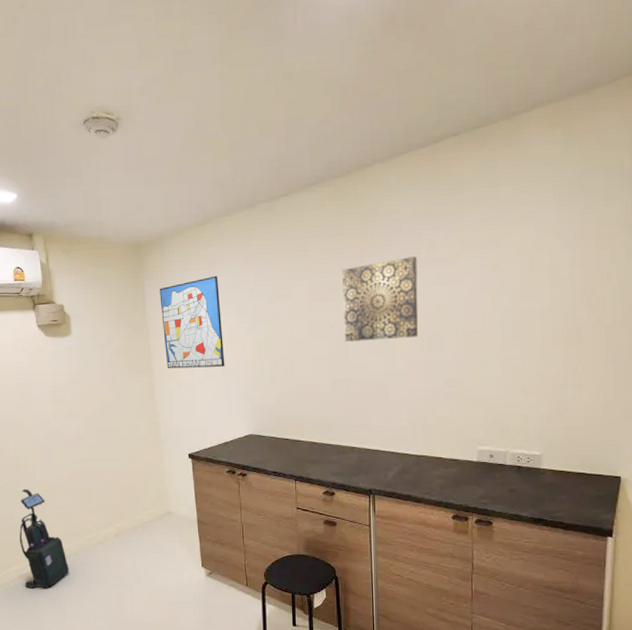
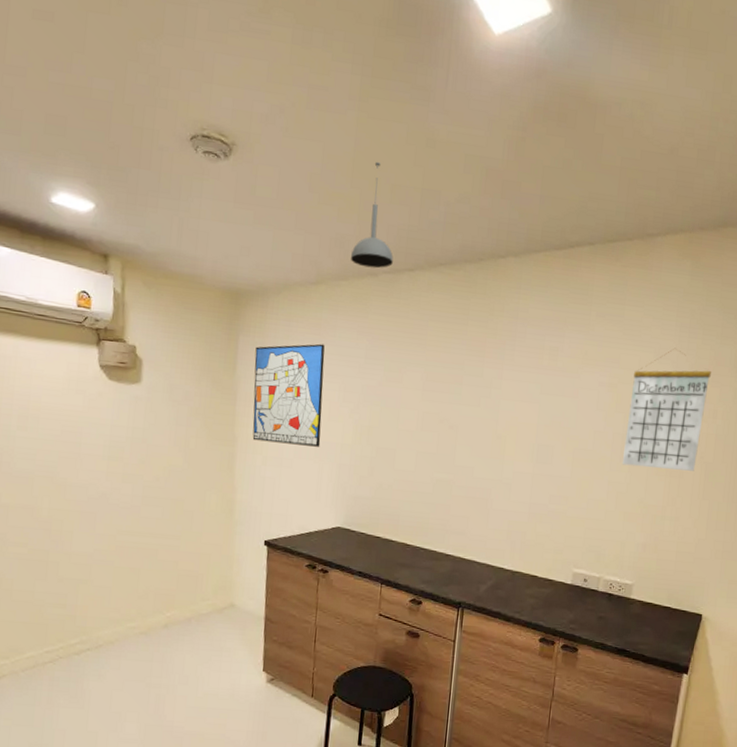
vacuum cleaner: present [19,488,69,588] -> none [39,558,100,683]
pendant light: none [230,105,268,201] -> present [351,162,393,269]
wall art: present [342,256,419,342] -> none [453,360,538,446]
calendar: none [514,218,599,341] -> present [622,347,711,471]

